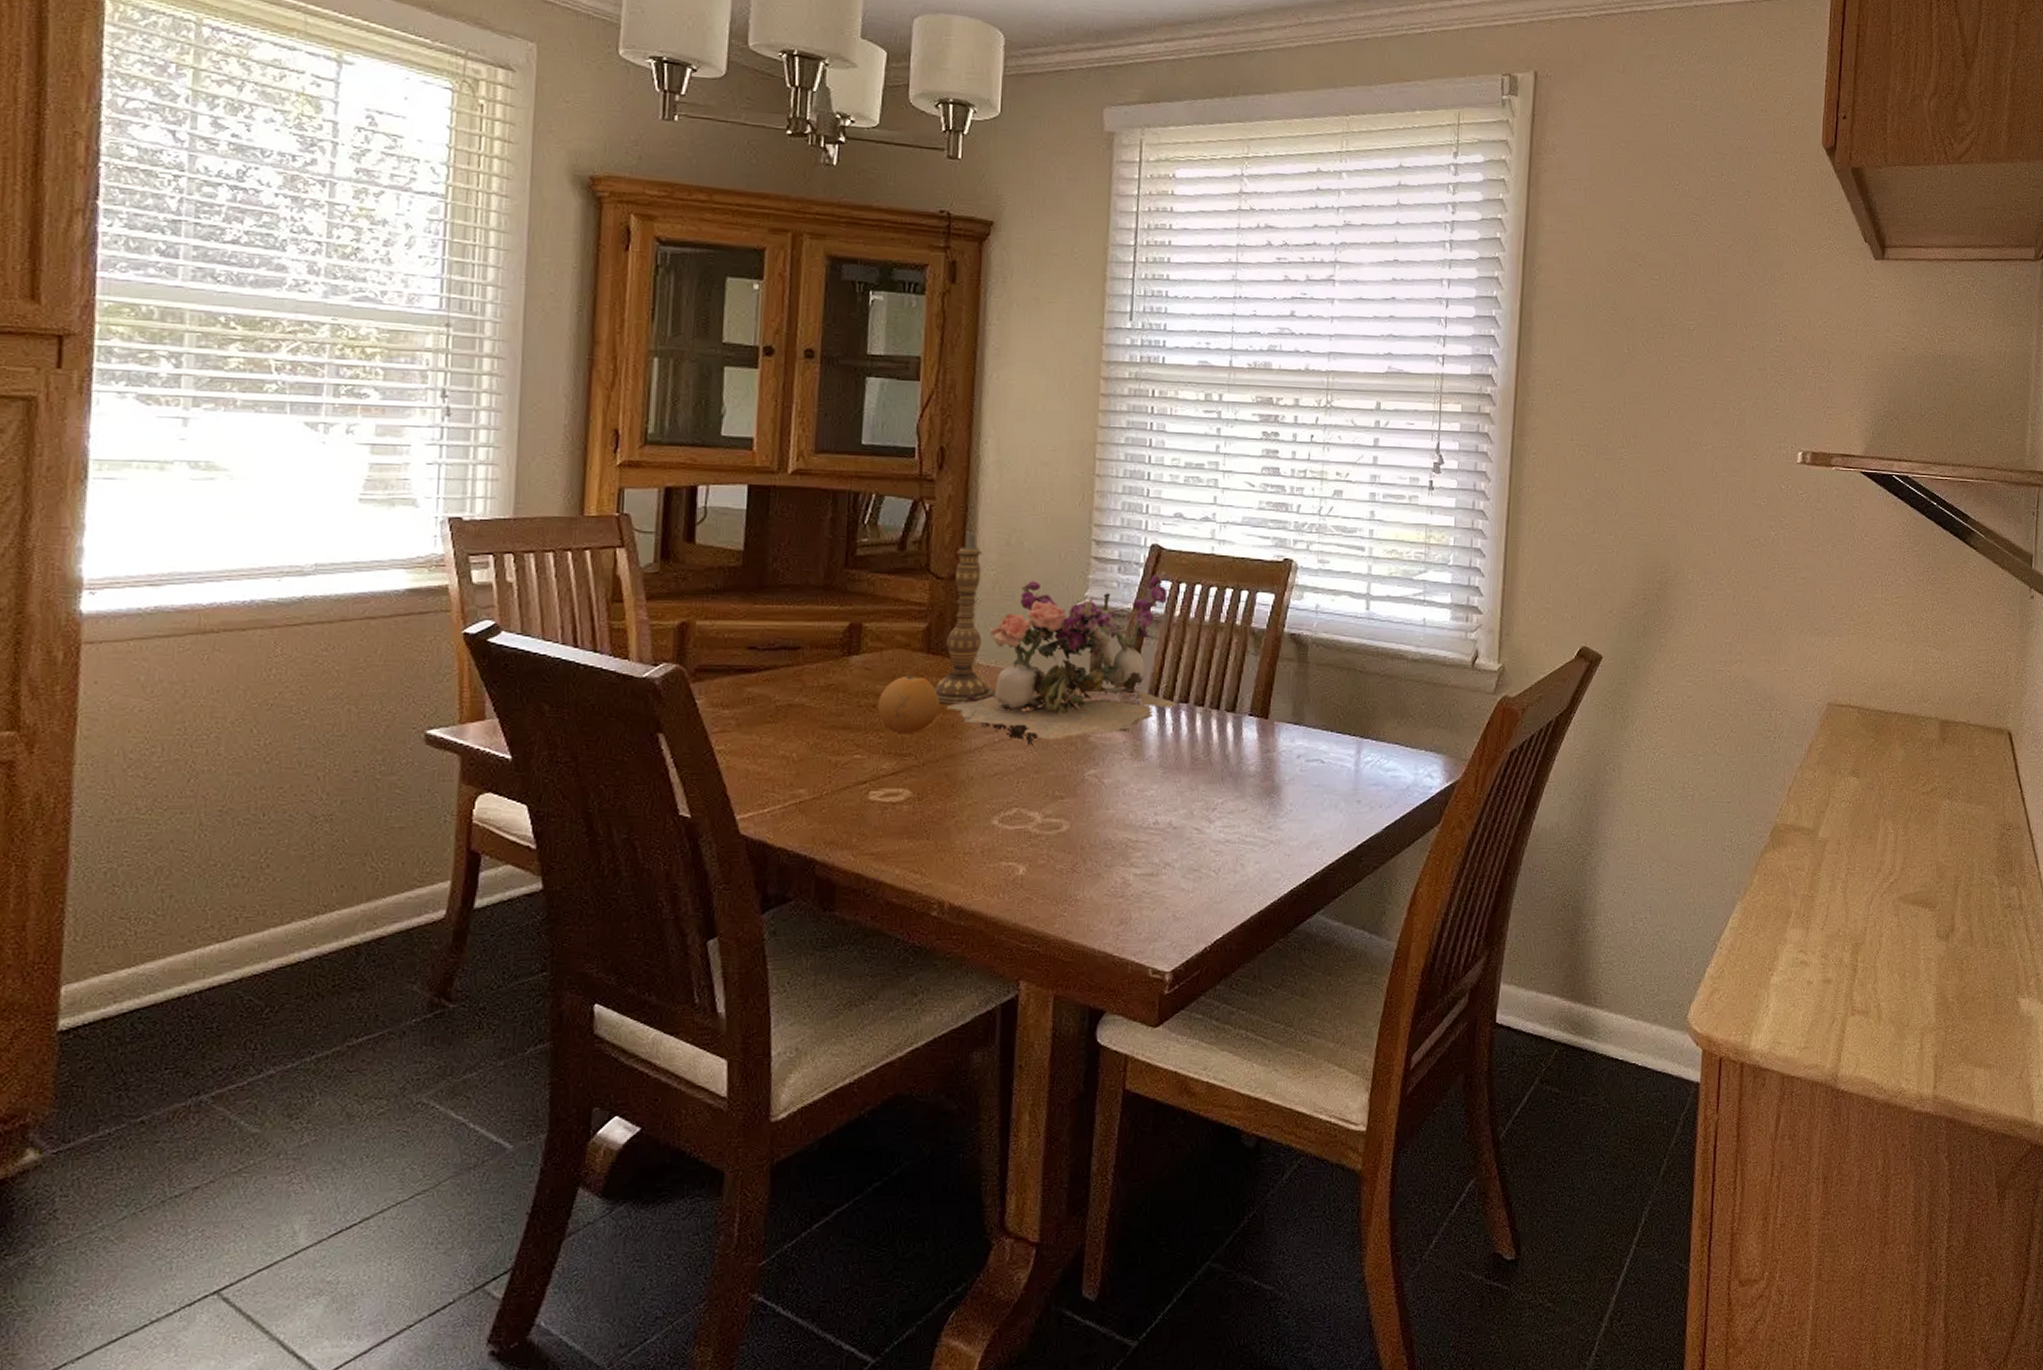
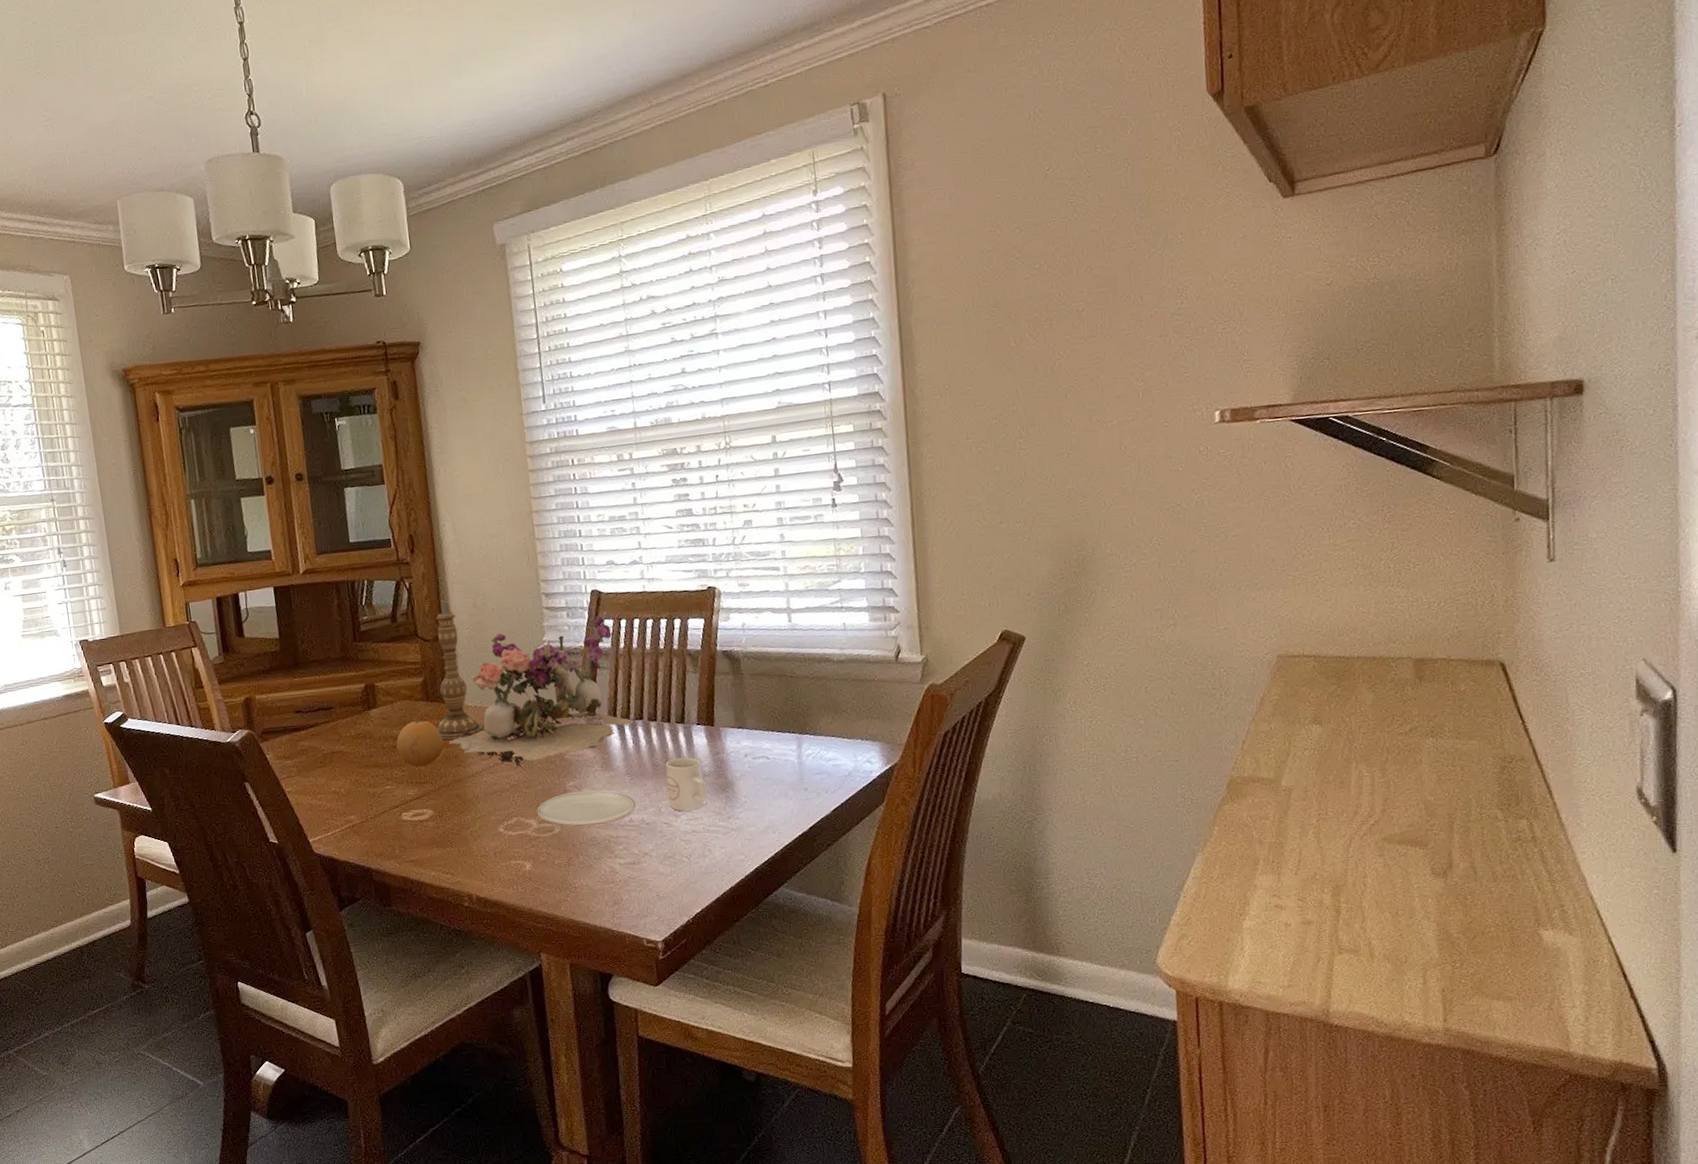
plate: none [1043,781,1167,826] -> present [537,790,637,827]
mug: none [1203,753,1250,817] -> present [665,757,708,812]

